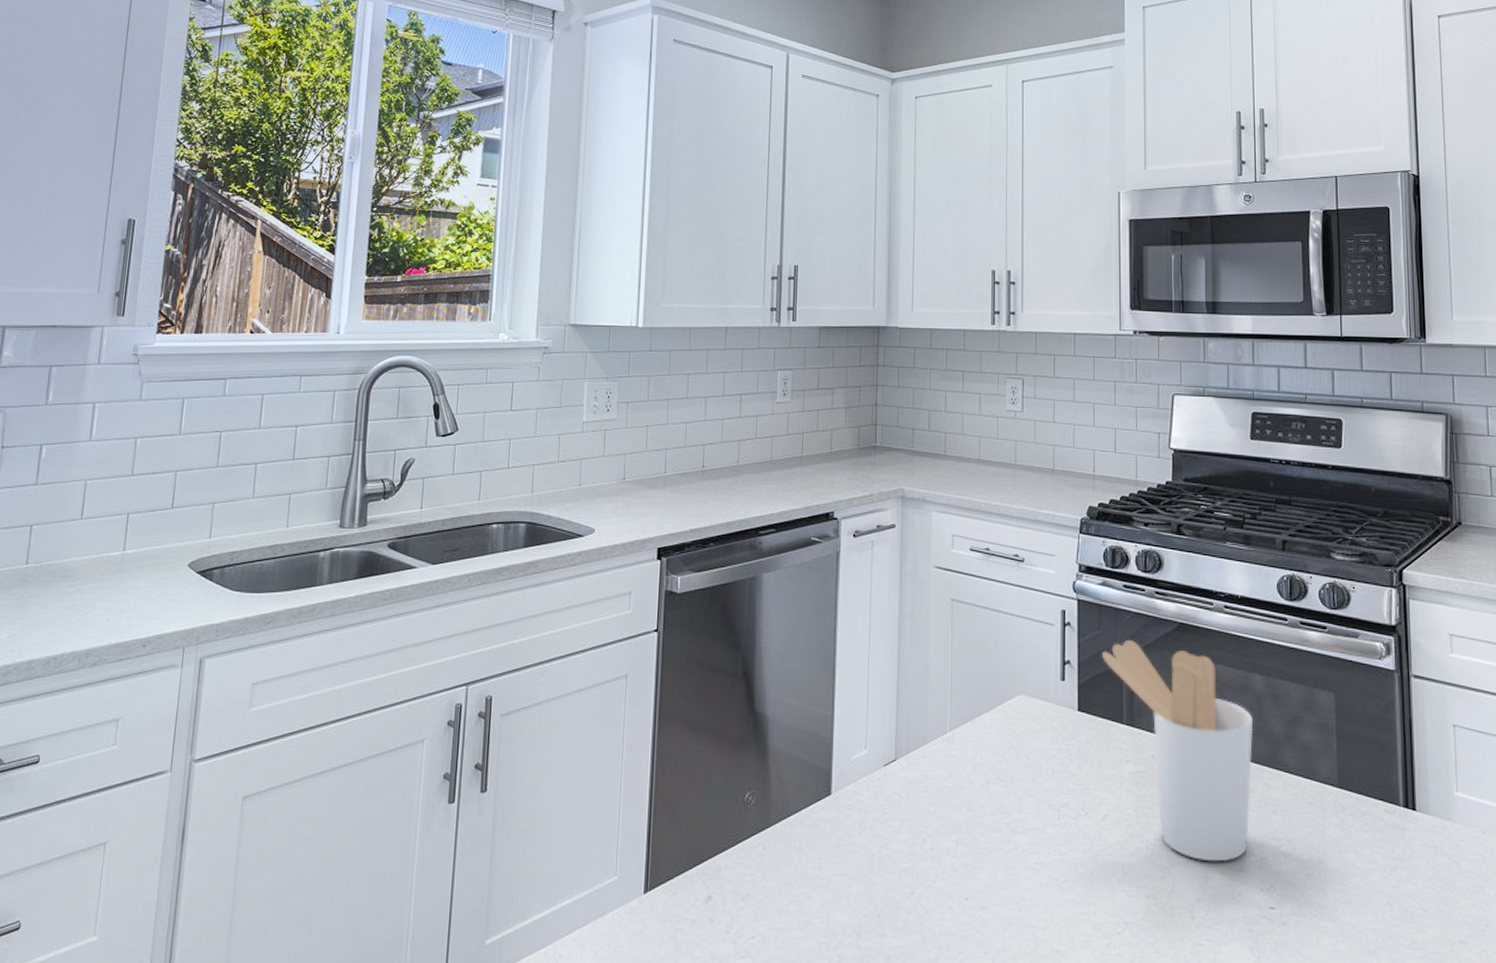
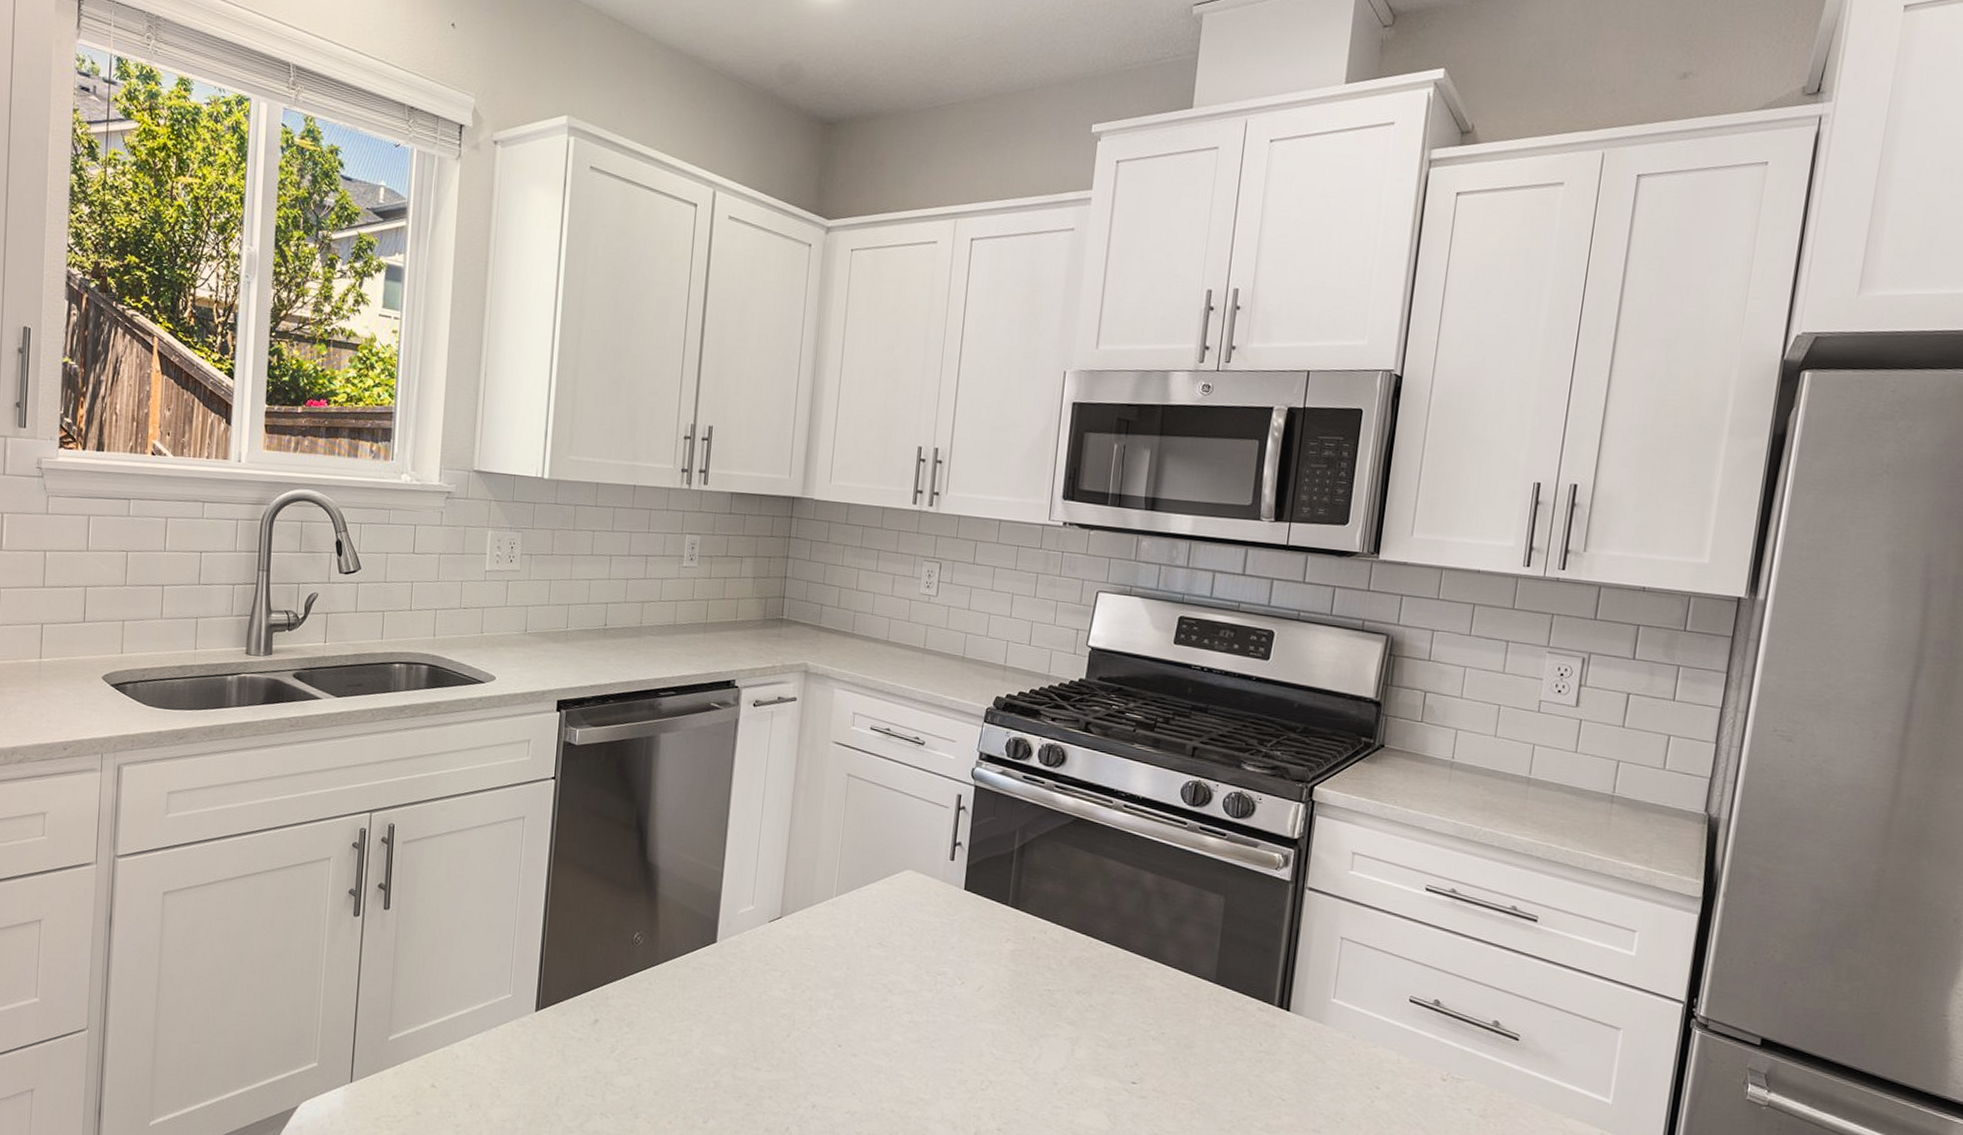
utensil holder: present [1102,639,1254,862] -> none [994,828,1139,1039]

